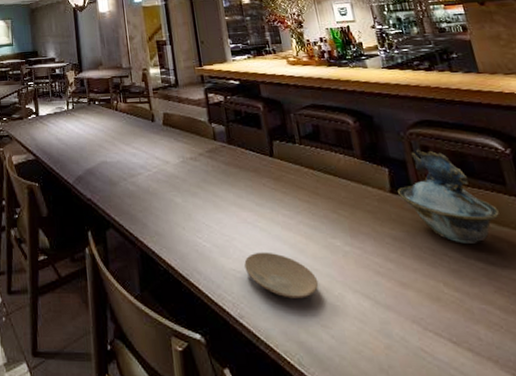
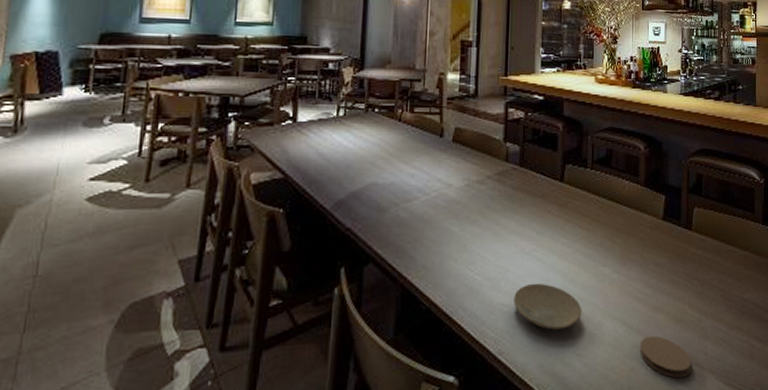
coaster: none [392,313,464,363] -> present [640,335,691,378]
ceramic bowl: present [397,149,500,244] -> none [669,177,744,267]

